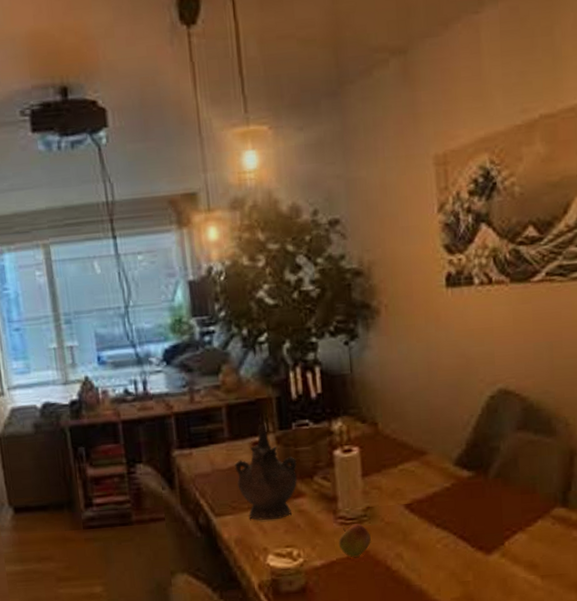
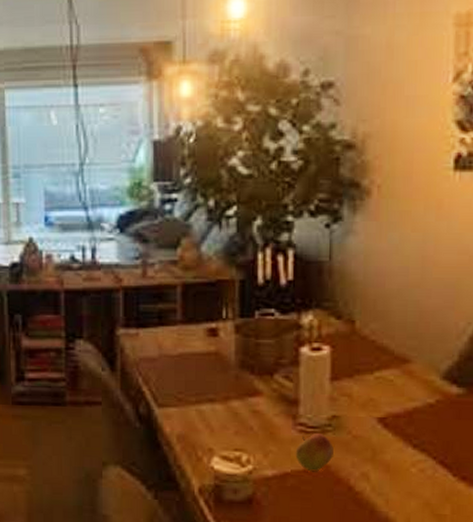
ceremonial vessel: present [234,424,297,521] -> none [185,309,256,418]

